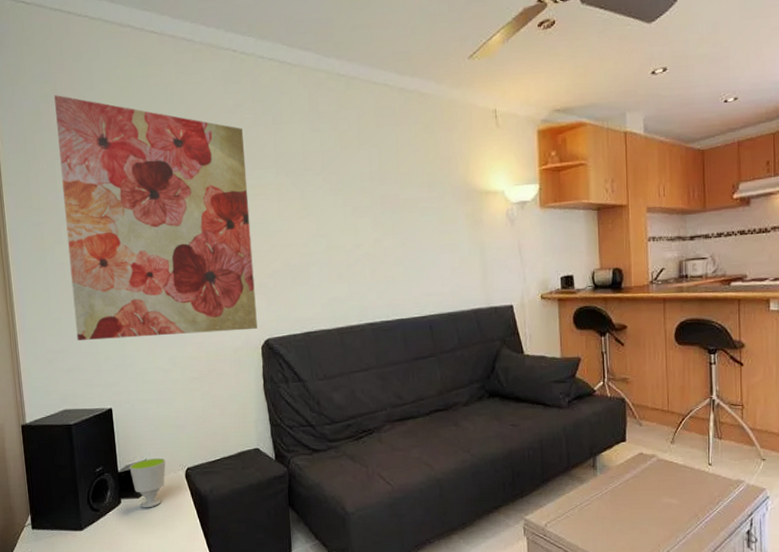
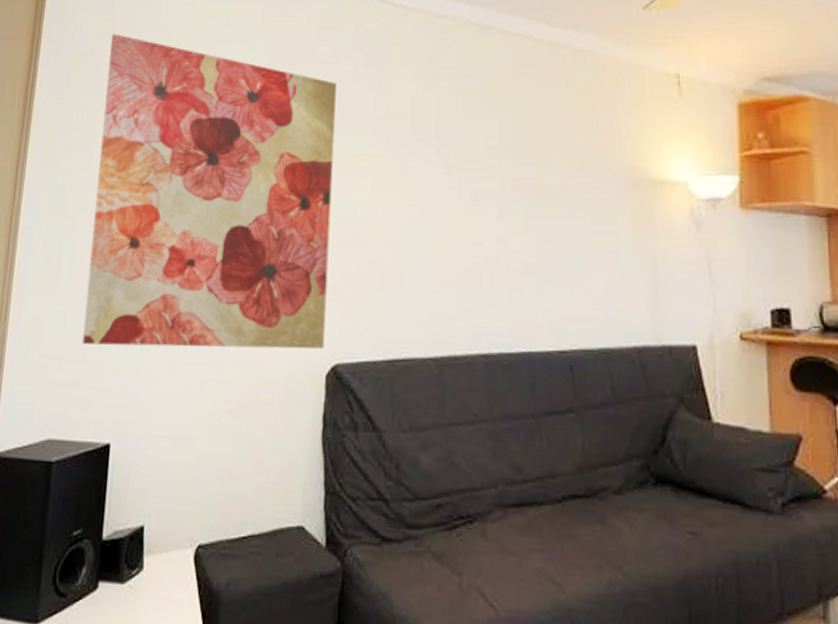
cup: present [129,457,166,508] -> none [118,524,171,601]

